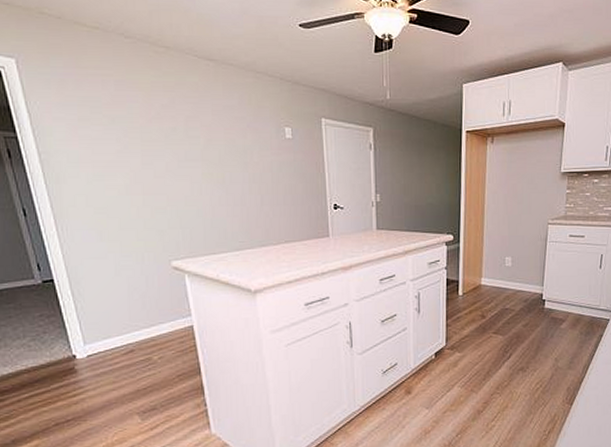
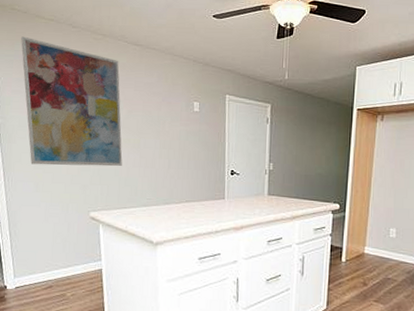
wall art: none [57,49,206,209] -> present [21,36,123,167]

